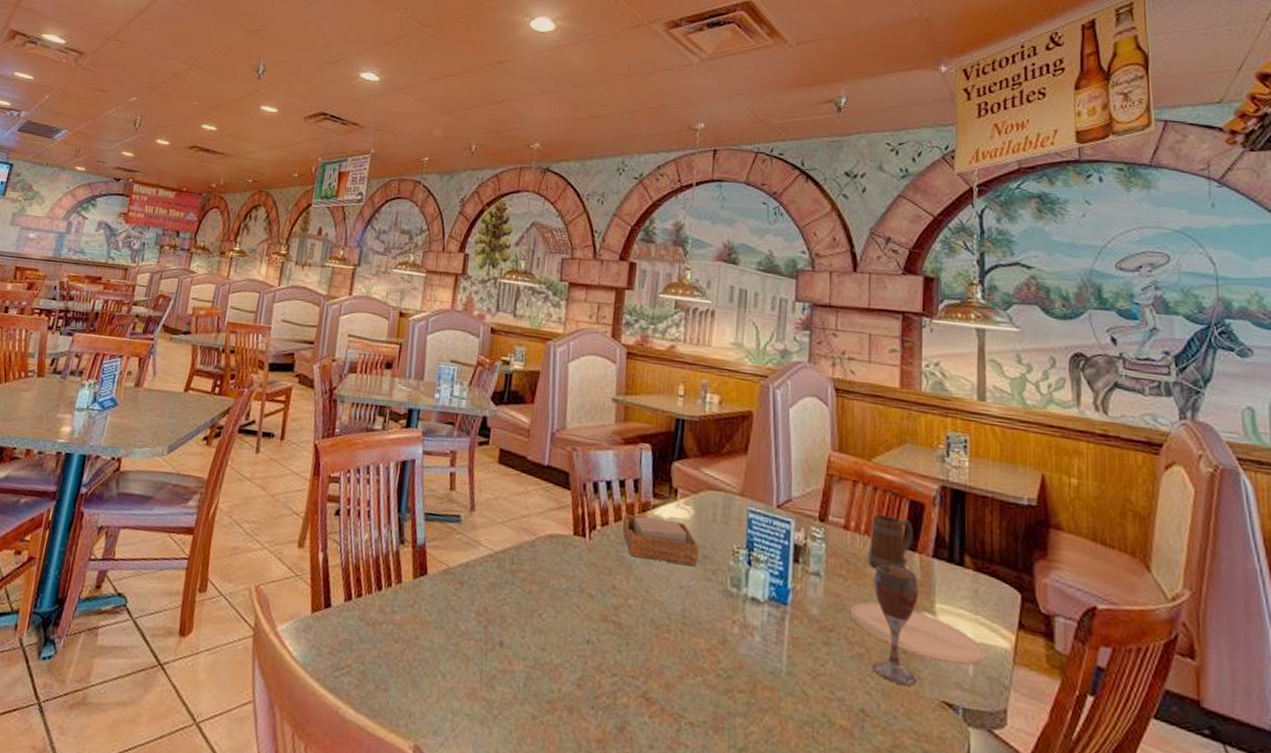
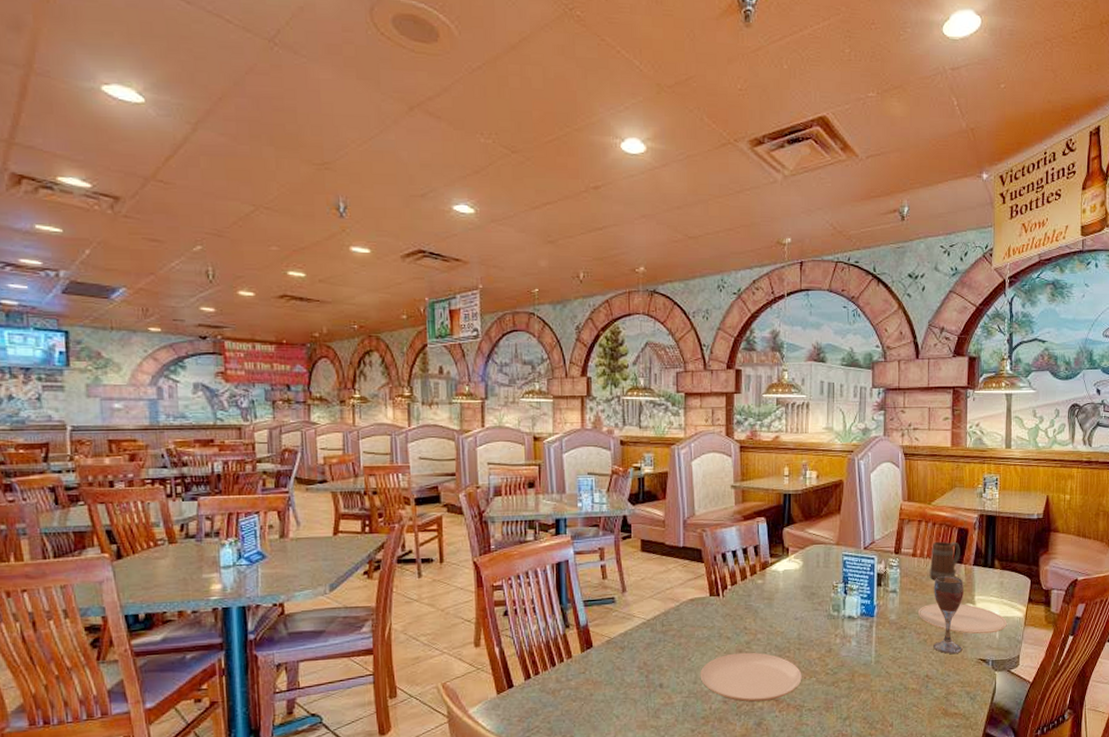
plate: none [550,618,684,698] -> present [700,652,802,703]
napkin holder: present [623,514,699,567] -> none [748,572,807,604]

